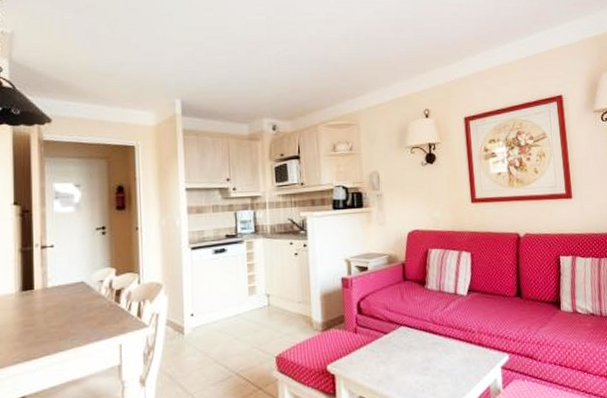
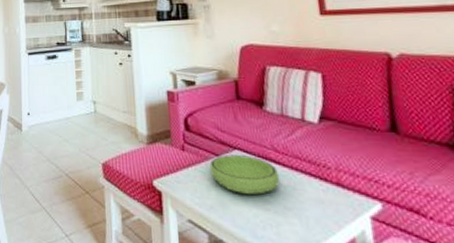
bowl: none [379,330,437,365] -> present [209,155,280,195]

